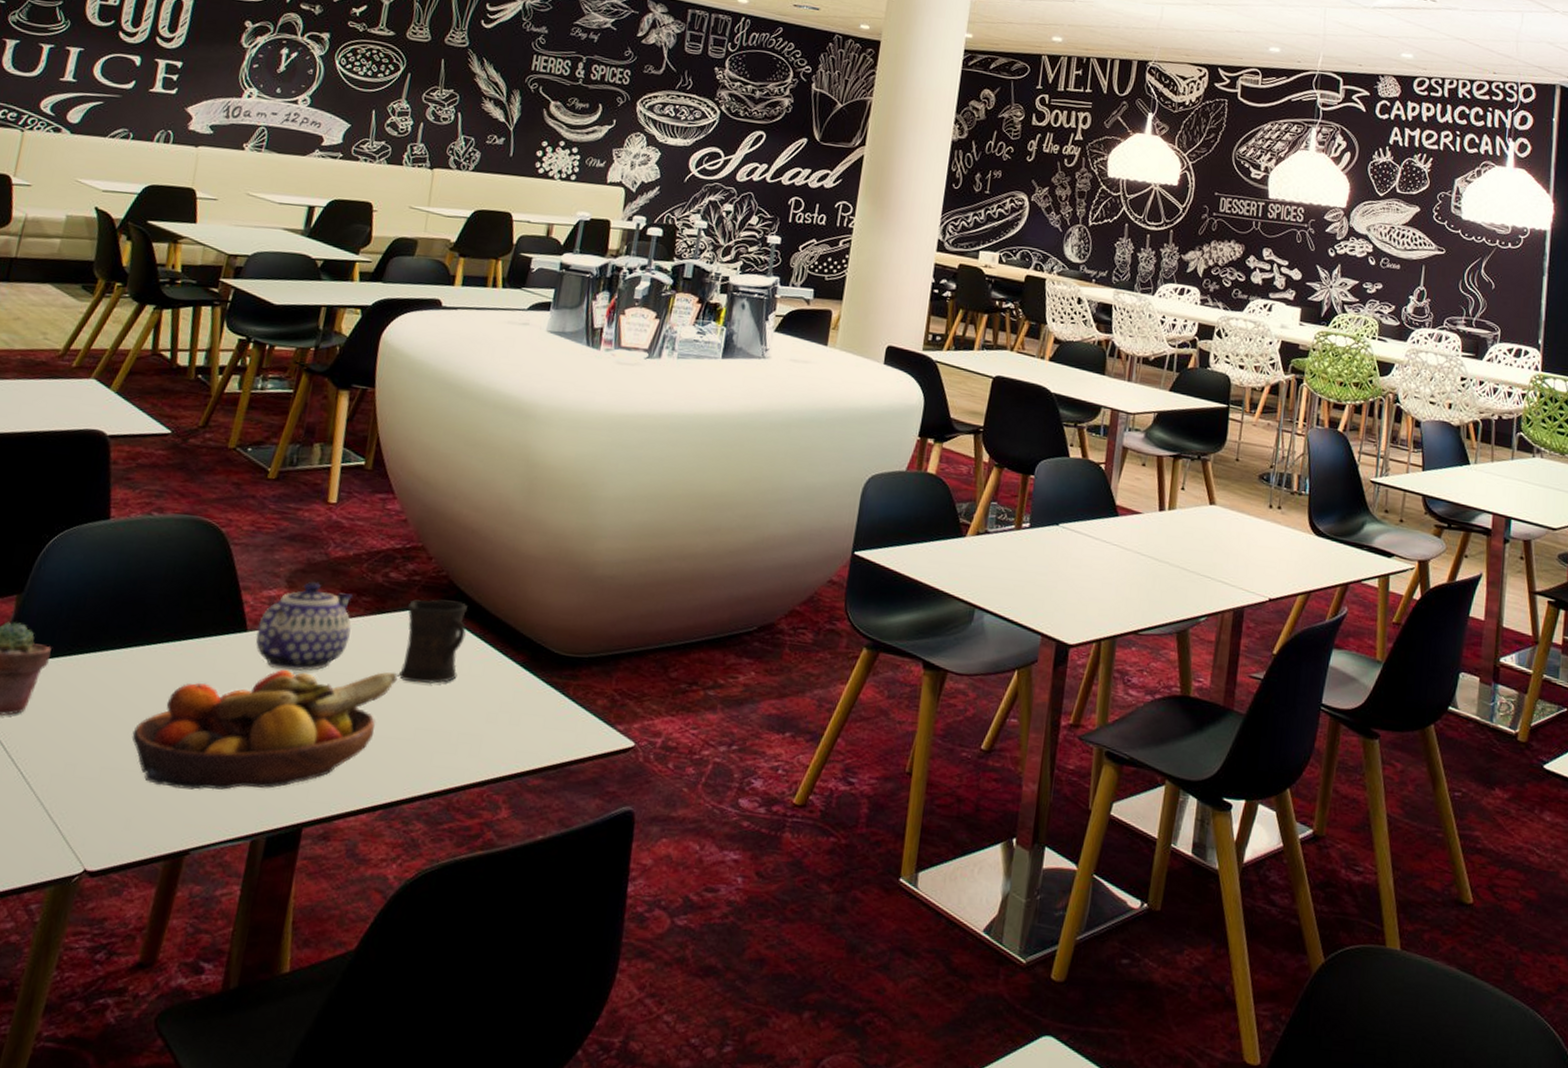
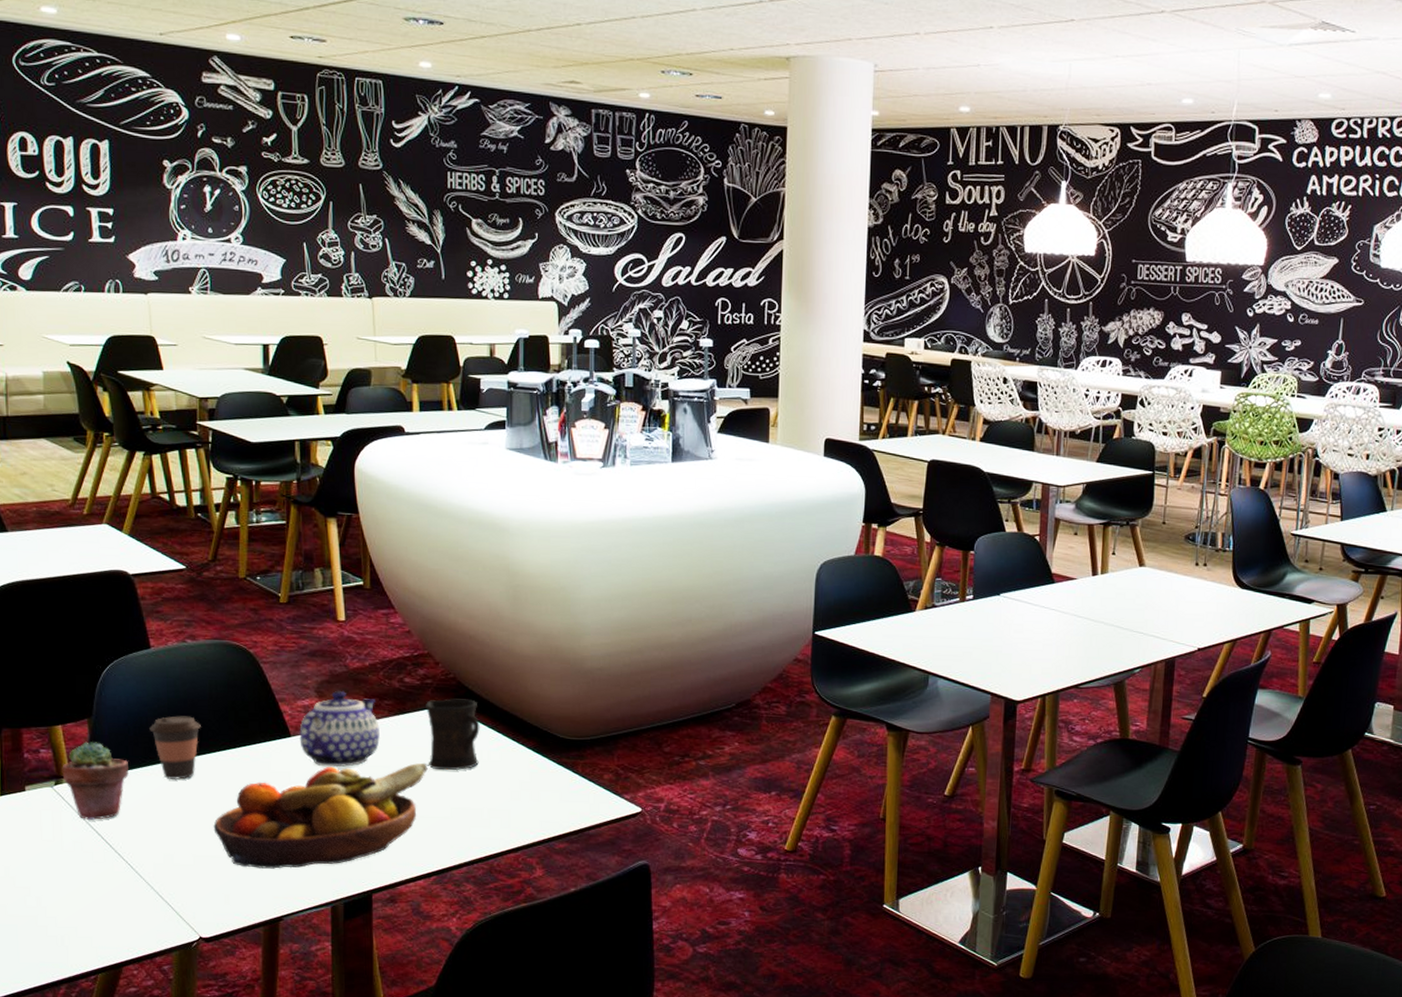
coffee cup: none [85,598,147,674] -> present [149,716,201,780]

